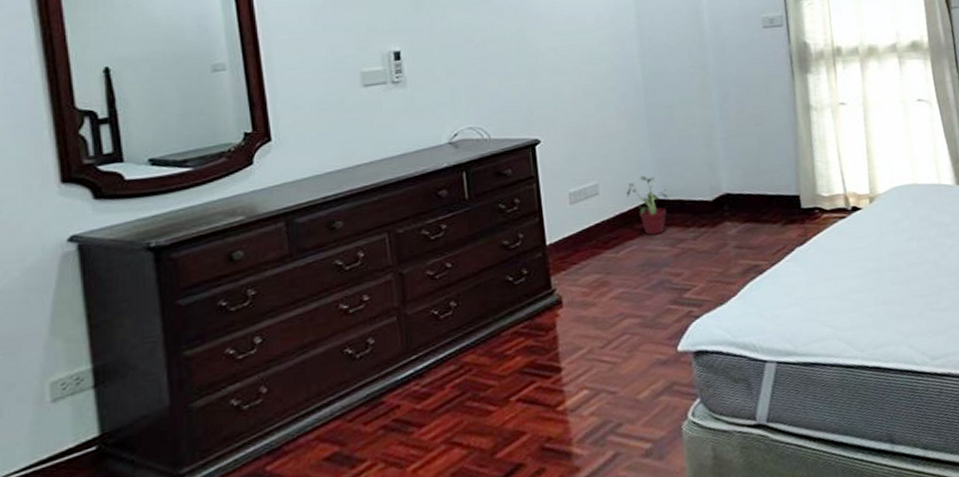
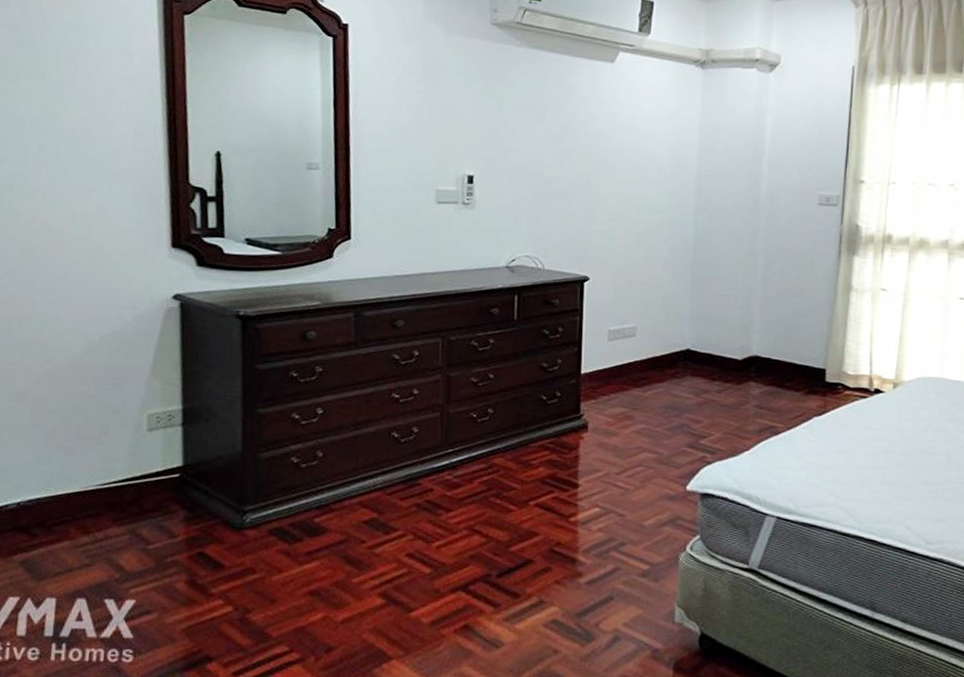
potted plant: present [627,175,669,236] -> none [662,326,701,382]

